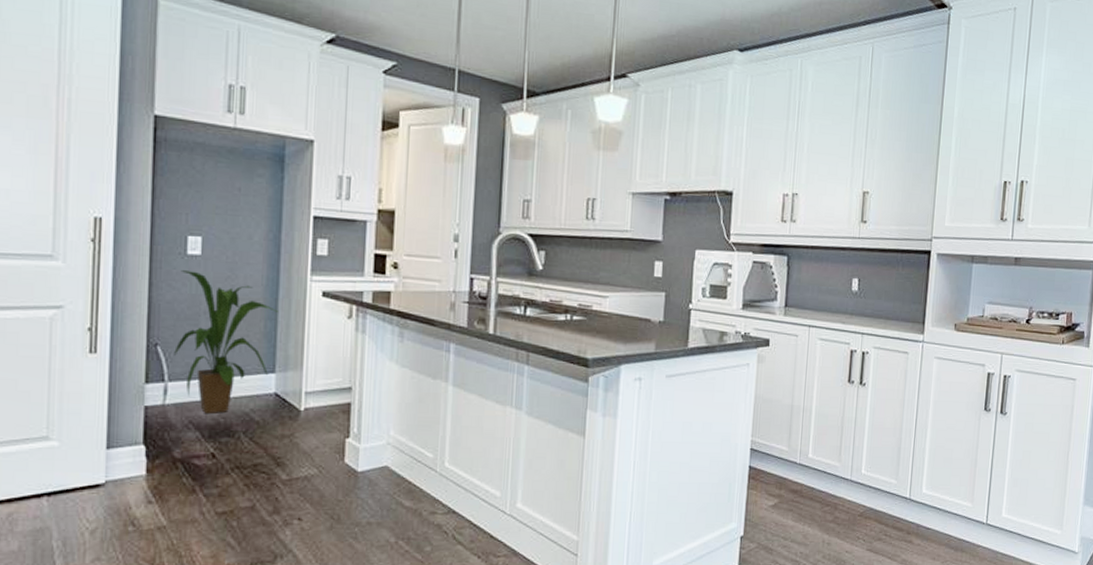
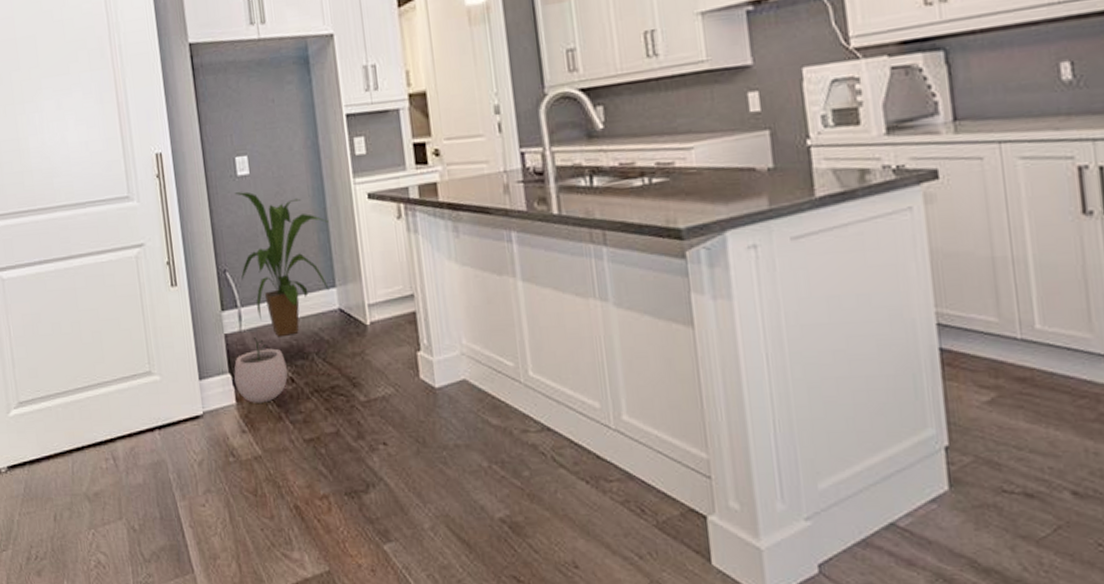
plant pot: none [148,412,209,475] -> present [234,337,288,403]

